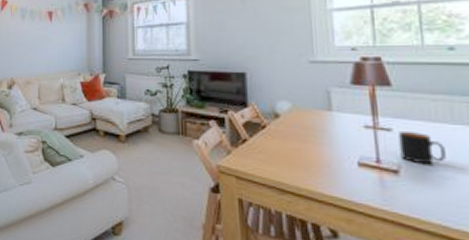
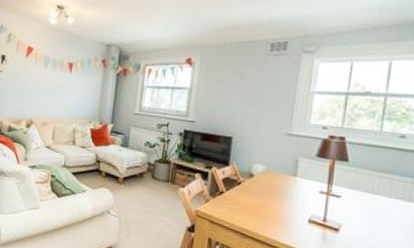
mug: present [398,132,446,165] -> none [343,199,379,227]

